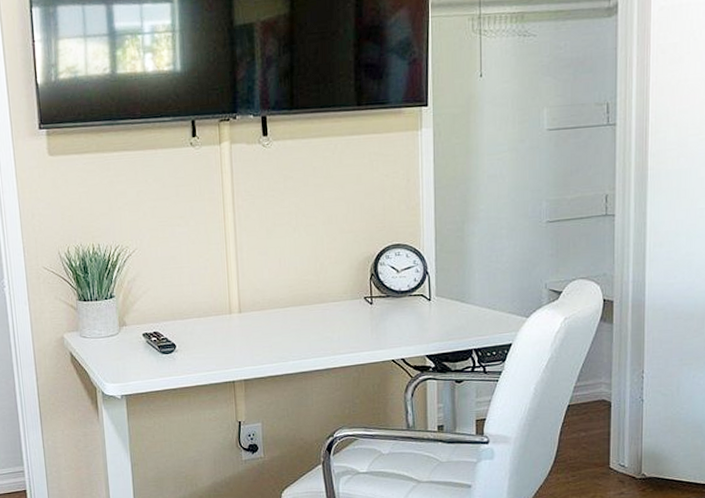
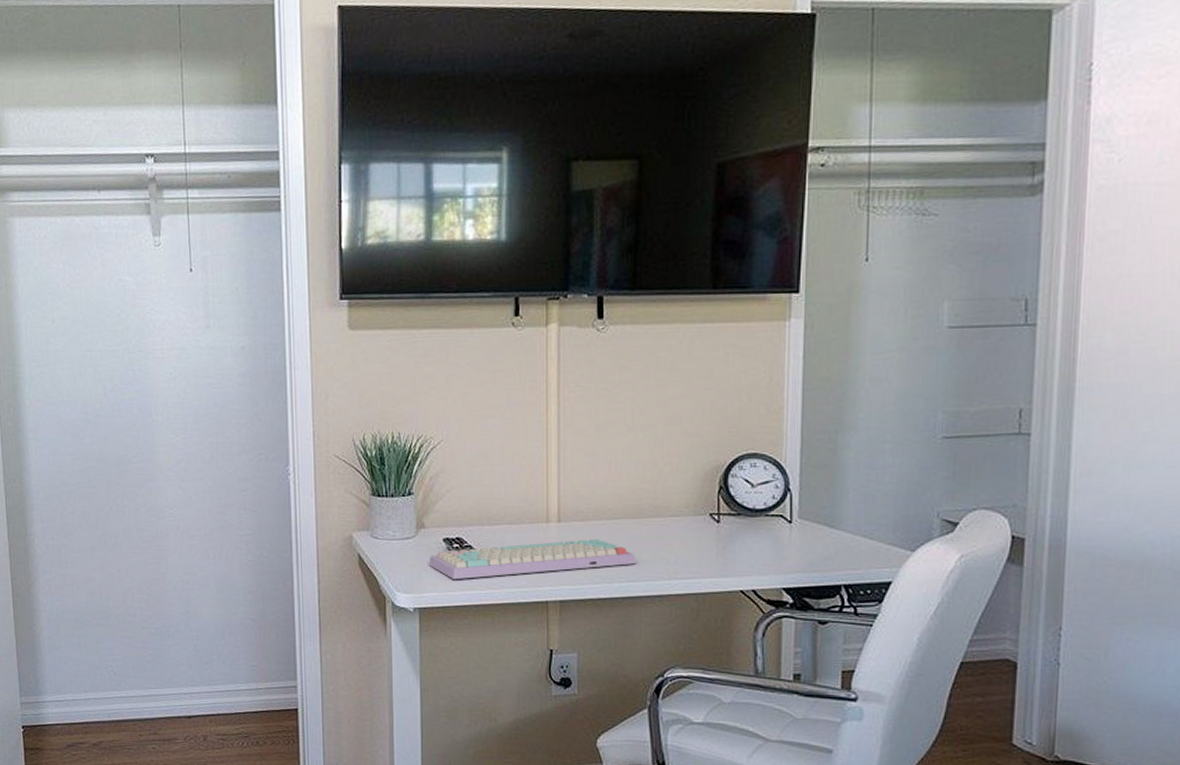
keyboard: none [131,325,306,369] -> present [428,539,636,580]

